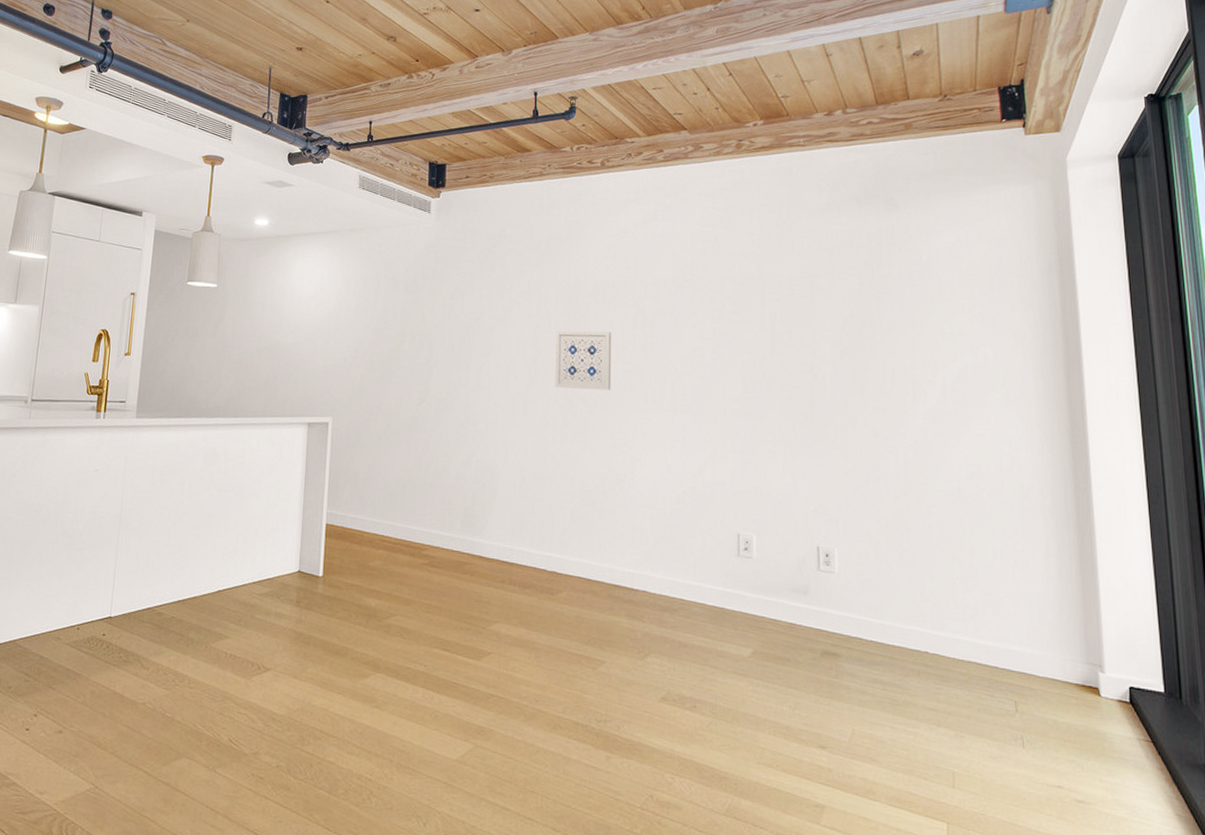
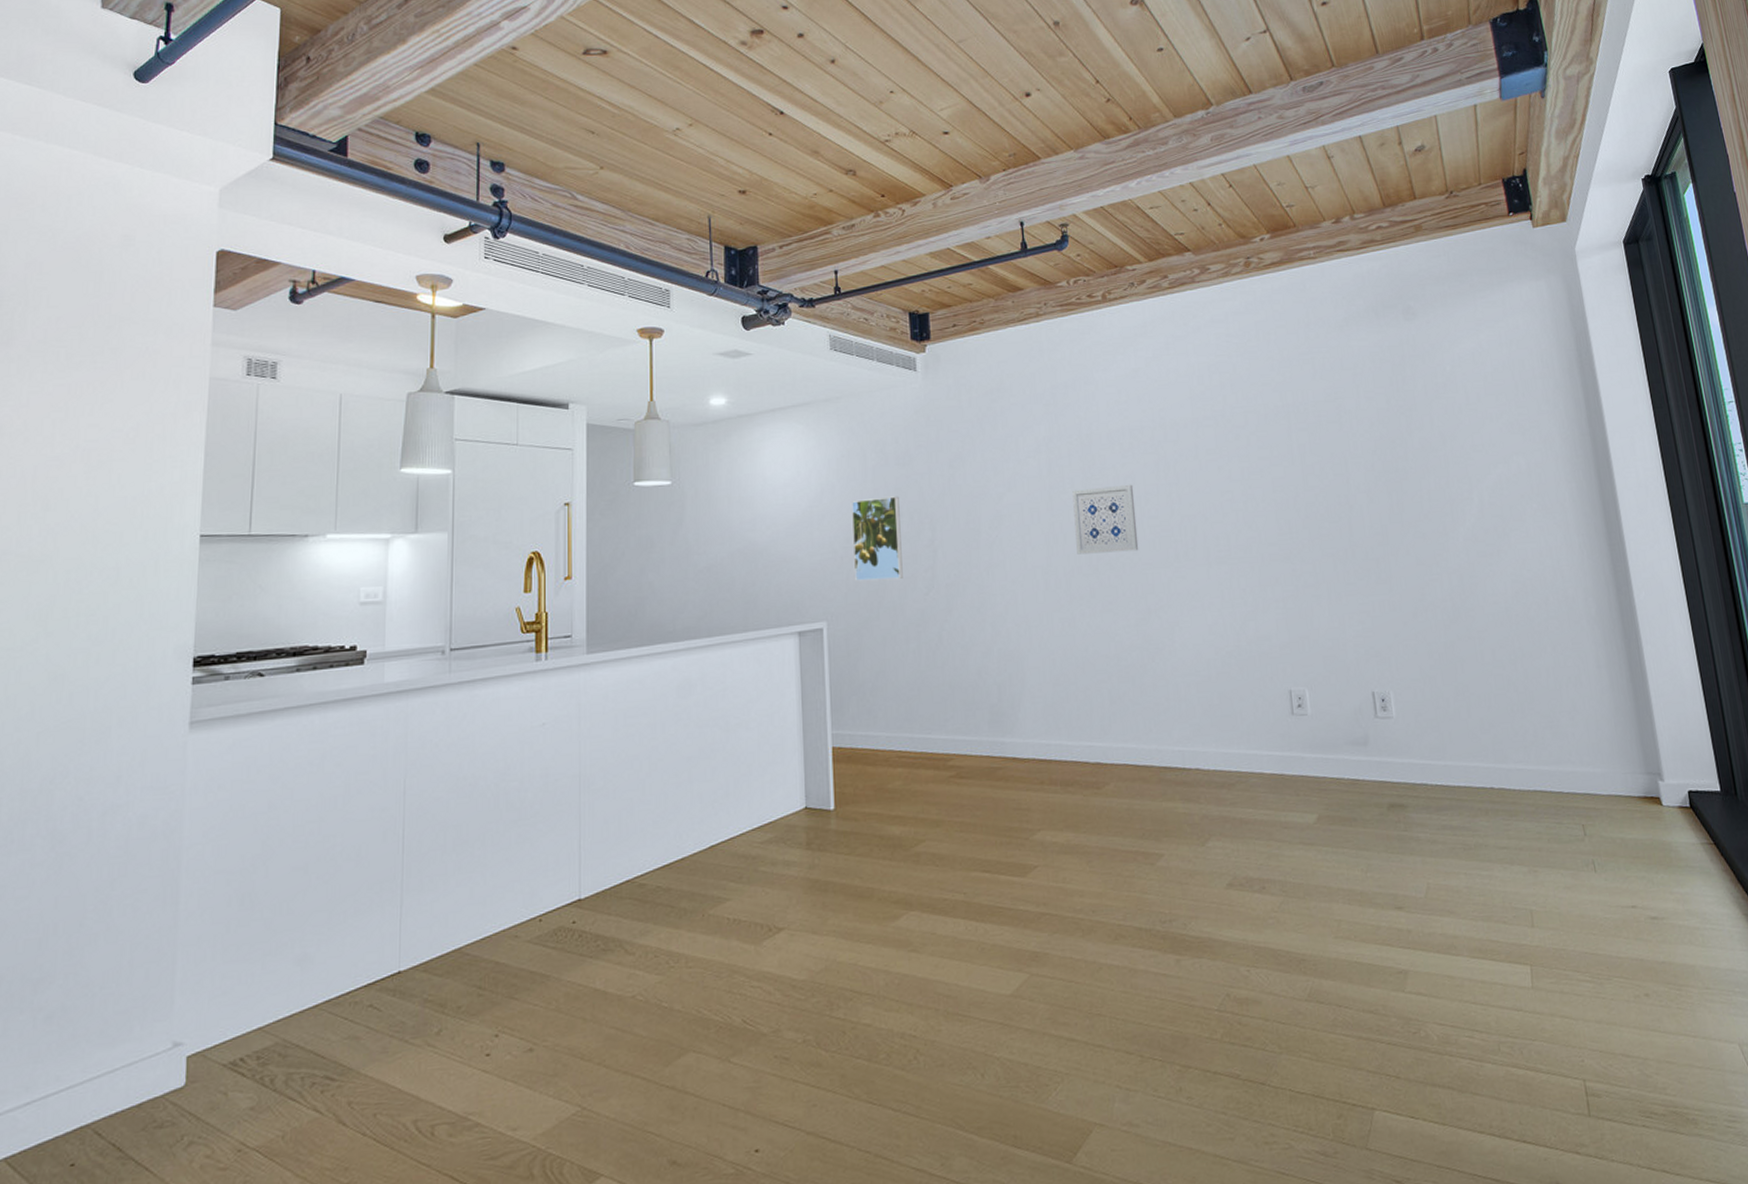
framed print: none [360,317,404,389] -> present [852,496,903,581]

